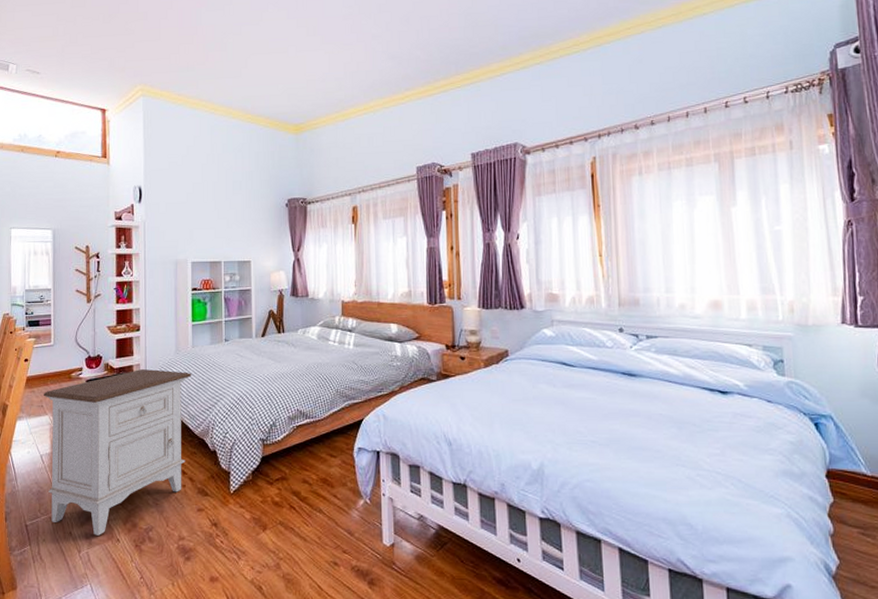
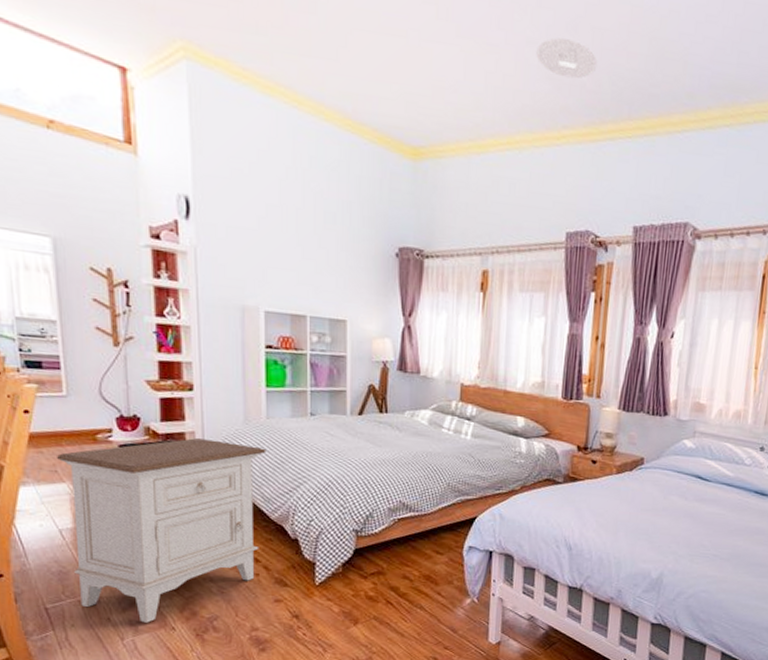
architectural model: none [380,29,427,55] -> present [536,37,598,79]

